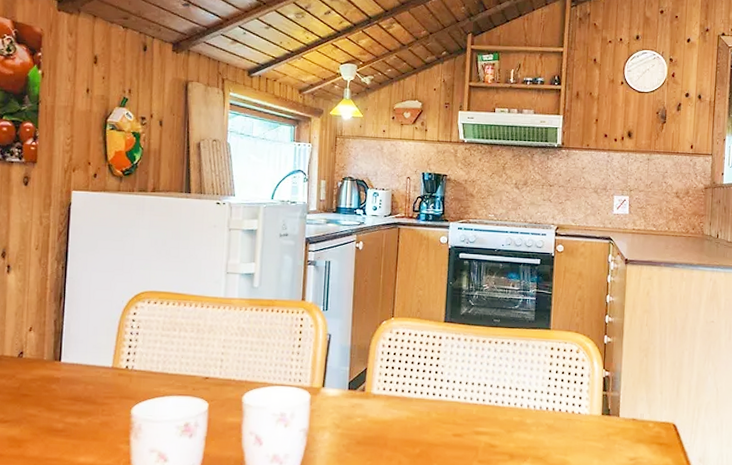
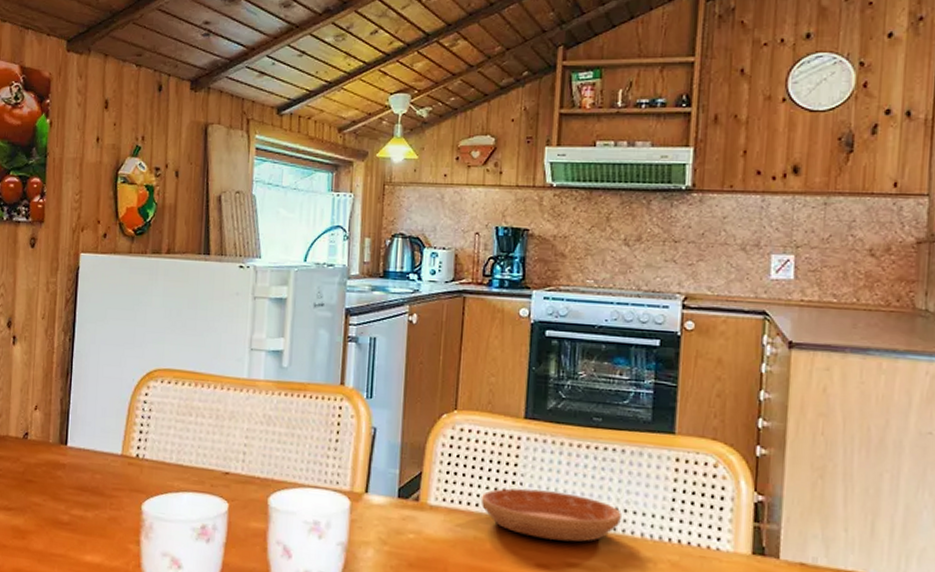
saucer: none [412,376,514,415] -> present [480,488,621,542]

